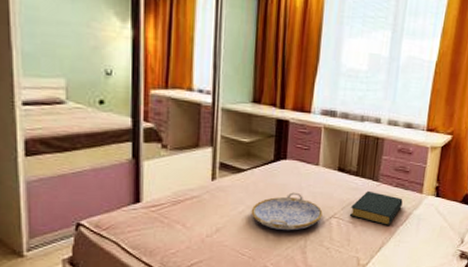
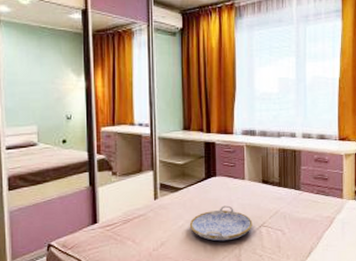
hardback book: present [349,190,403,225] -> none [277,199,325,231]

